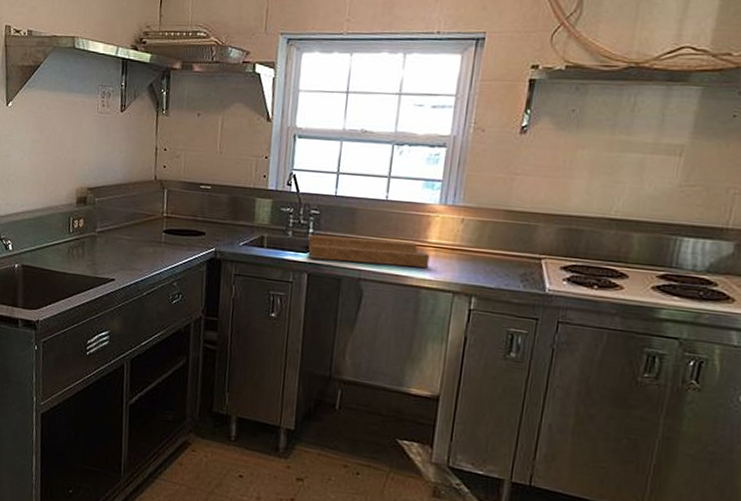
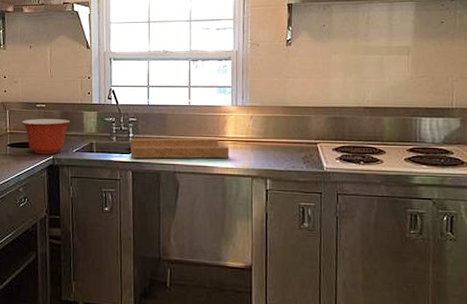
mixing bowl: none [180,202,240,246] -> present [21,119,71,155]

